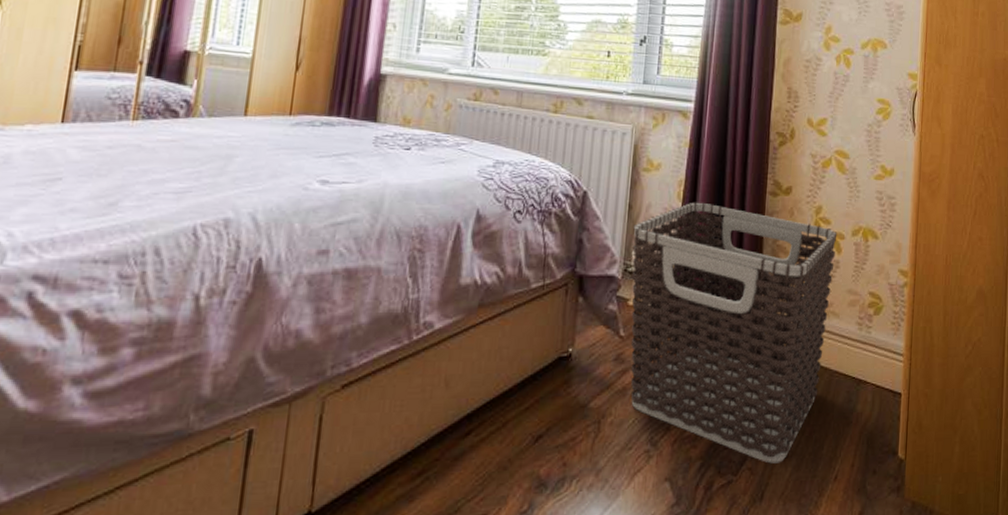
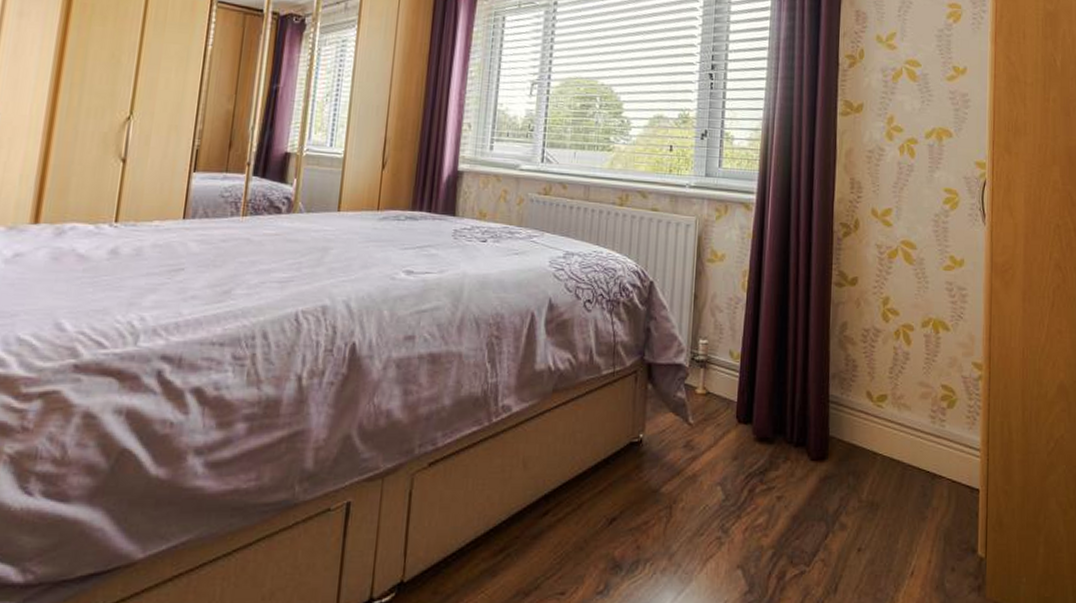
clothes hamper: present [630,202,838,464] -> none [699,292,906,556]

